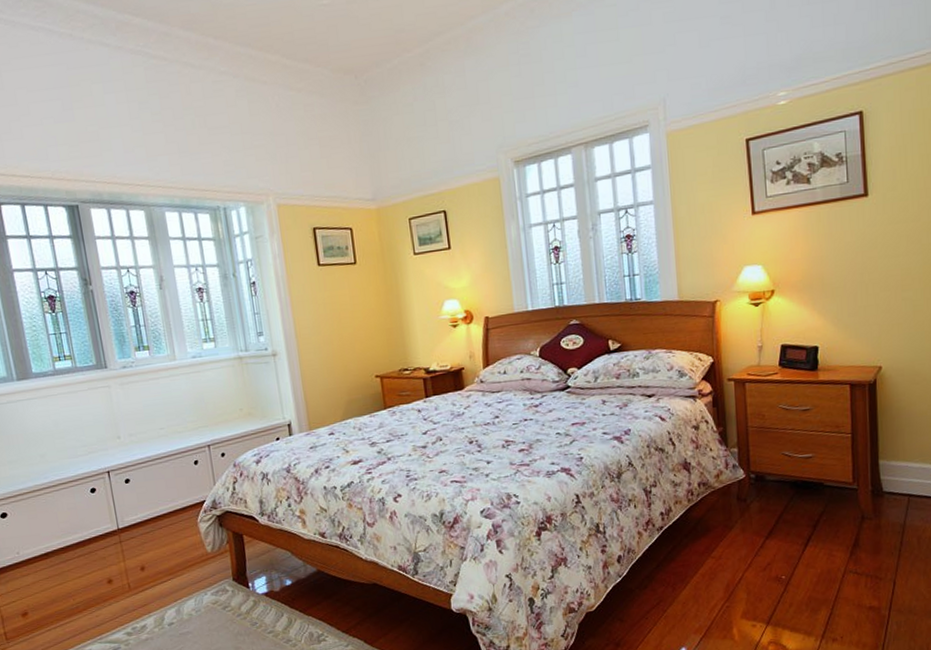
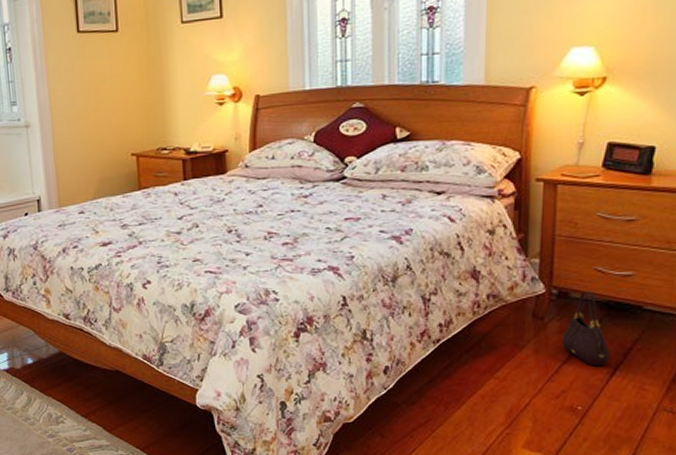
handbag: none [762,473,803,540] -> present [561,291,610,367]

